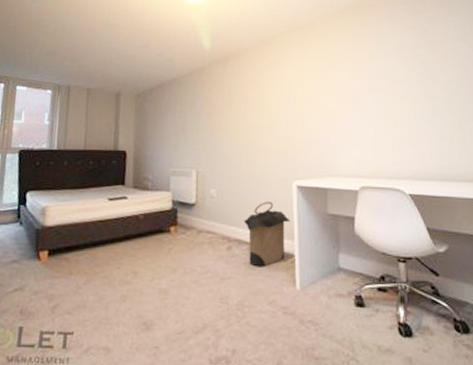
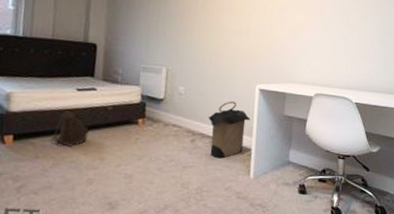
backpack: none [87,221,122,261] -> present [54,109,90,147]

